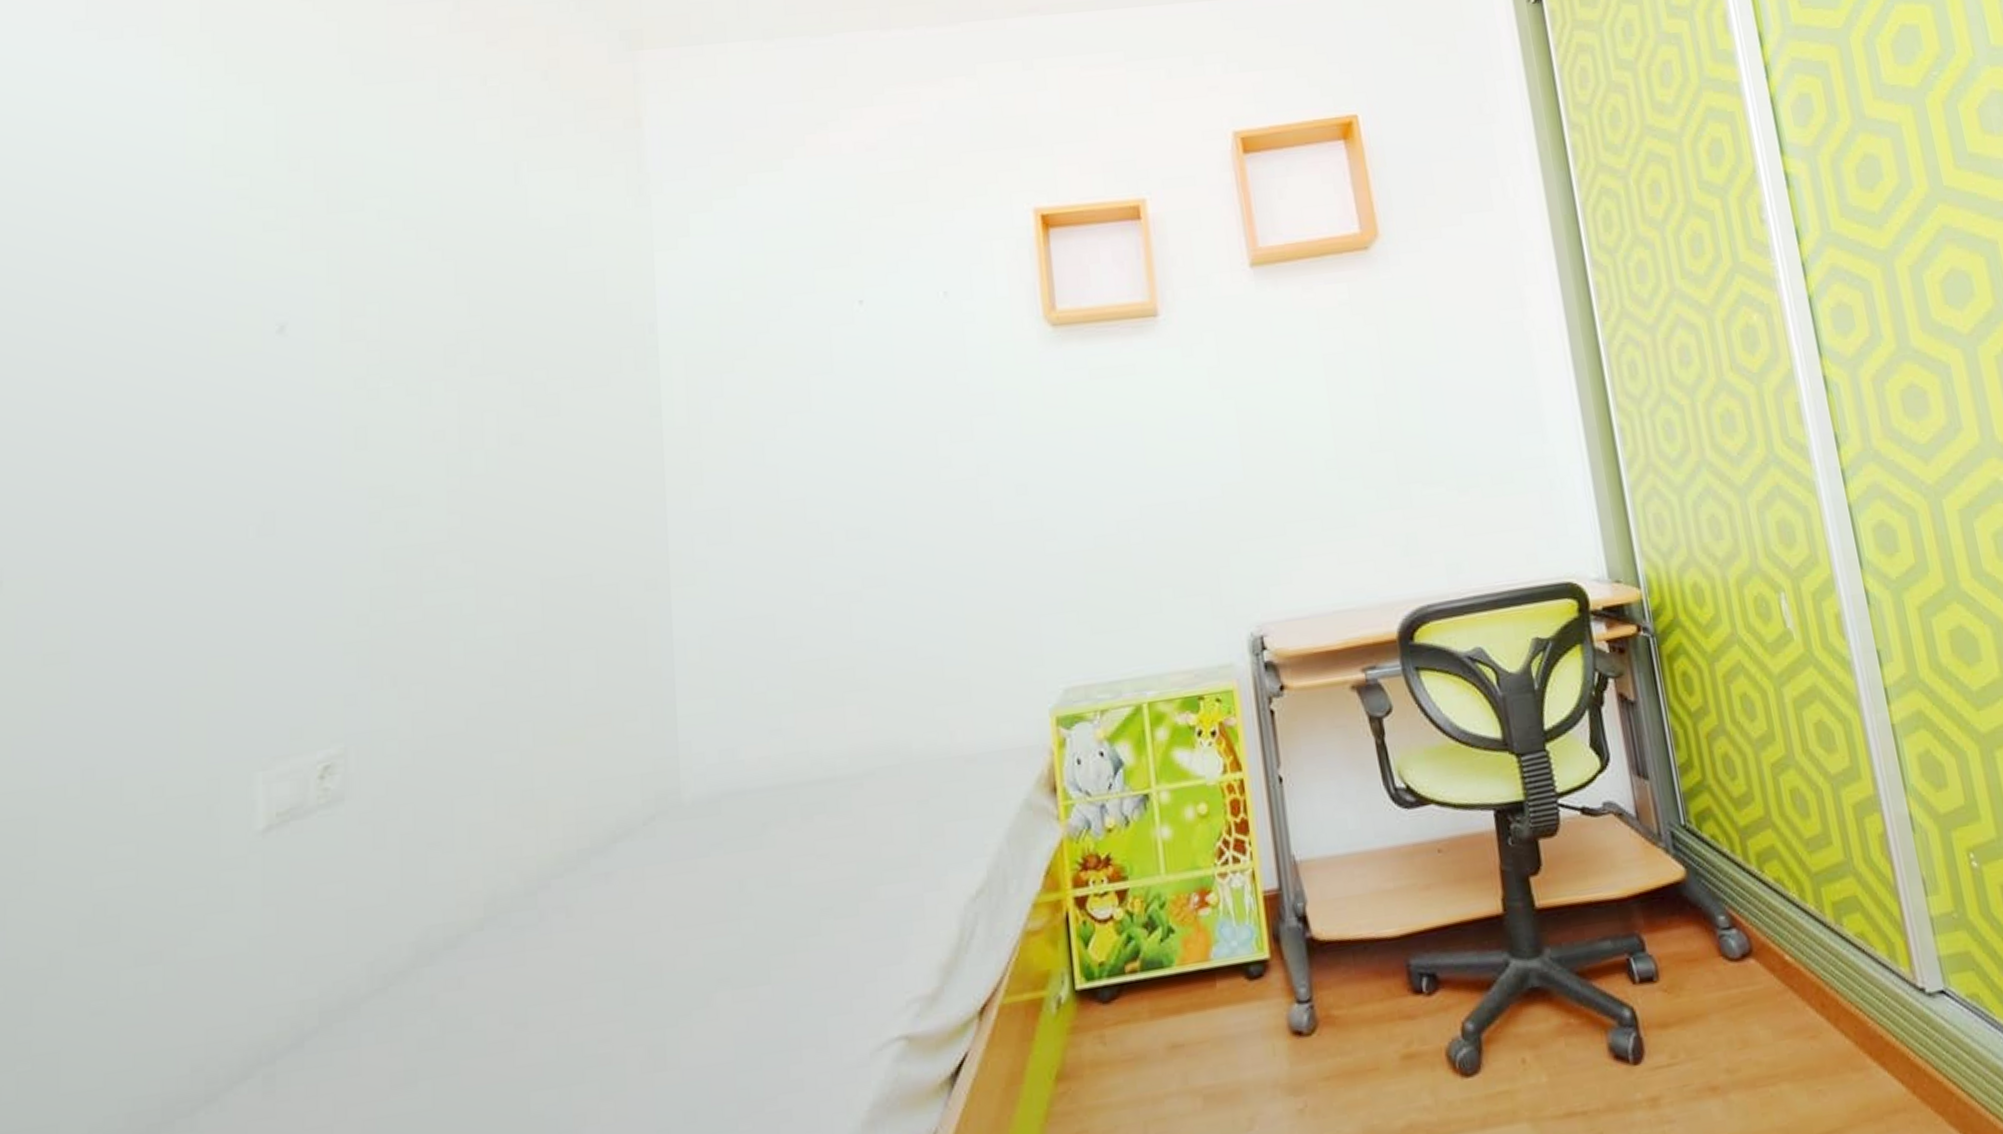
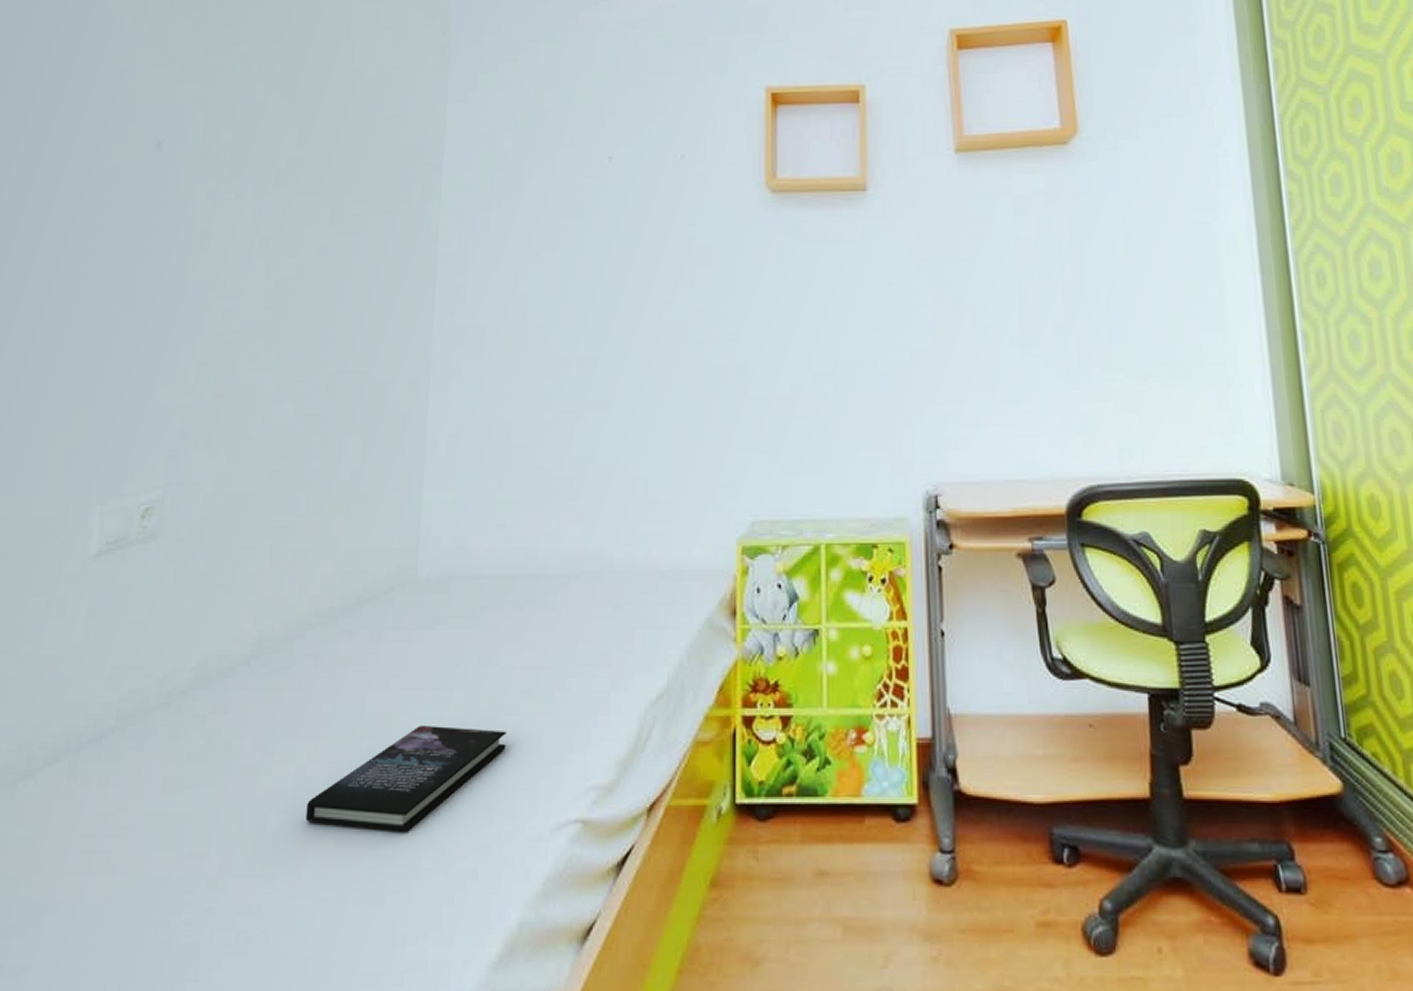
book: none [576,955,809,1094] -> present [305,724,506,832]

